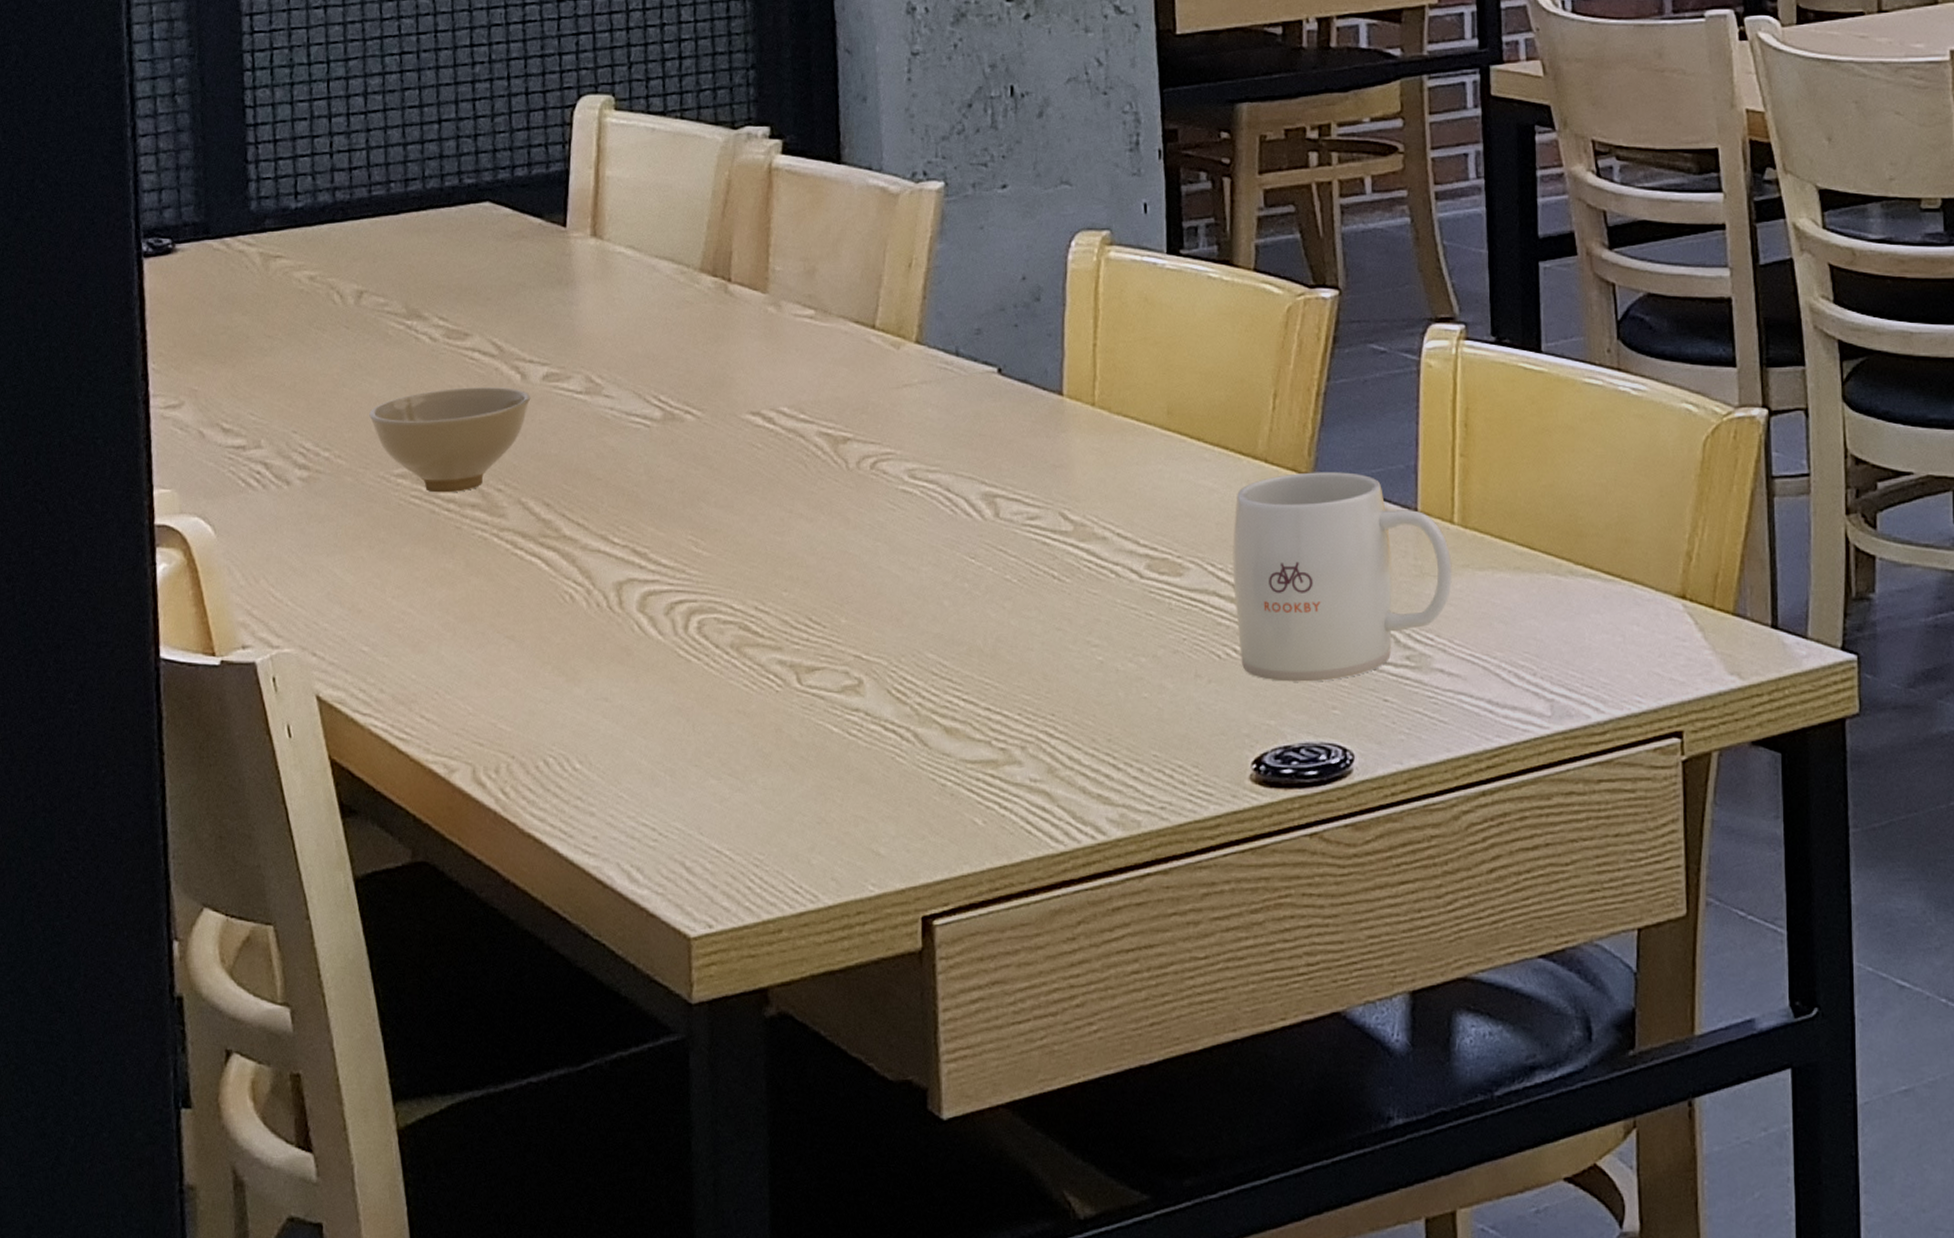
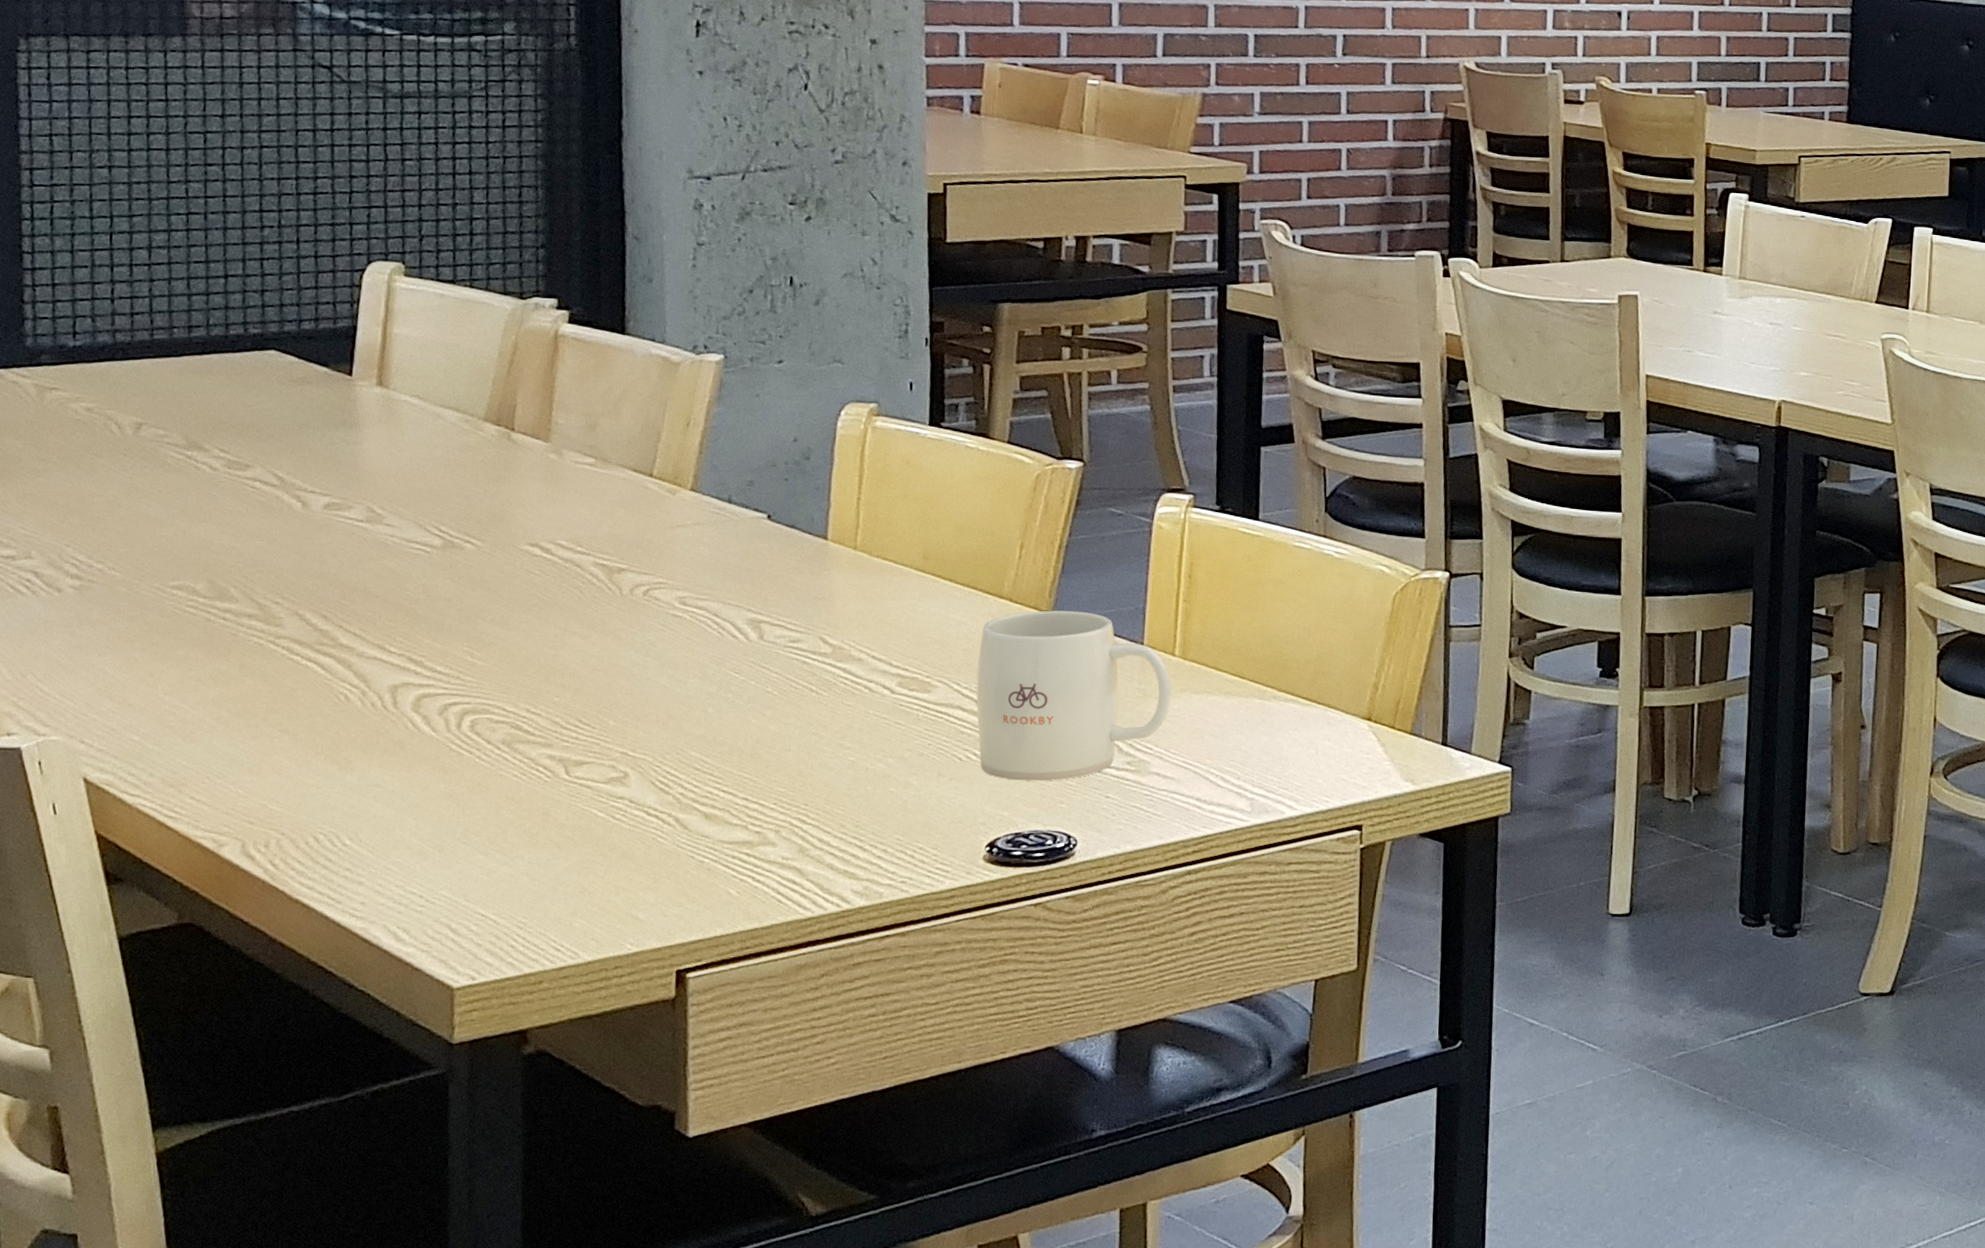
bowl: present [369,387,531,493] -> none [145,512,312,604]

